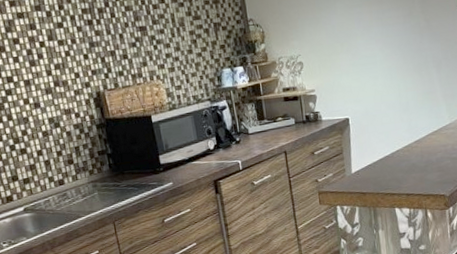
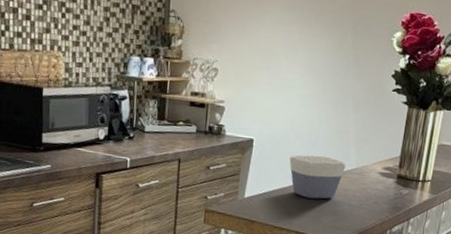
bowl: none [386,118,440,161] -> present [289,154,346,199]

